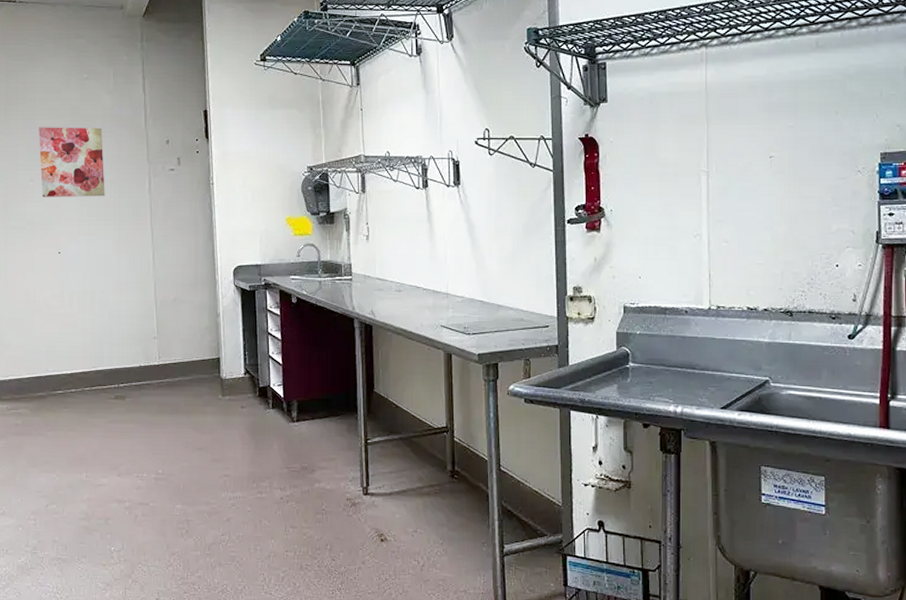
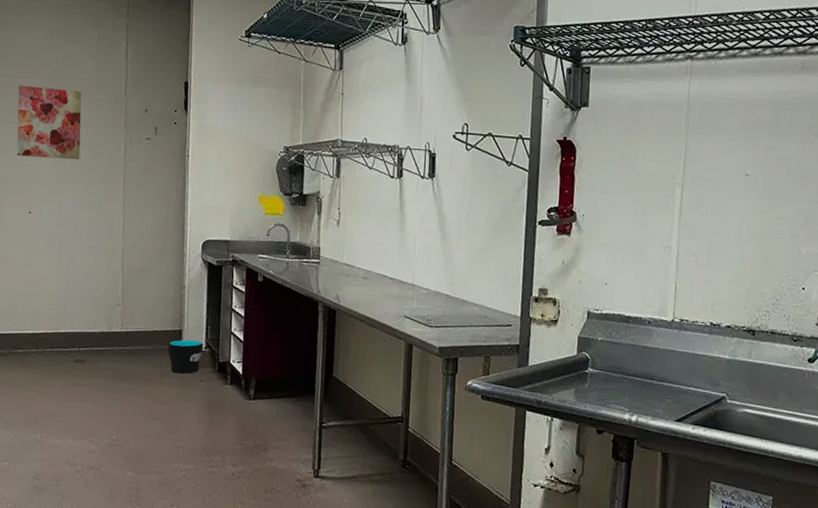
cup sleeve: none [207,367,242,401] -> present [167,339,204,374]

